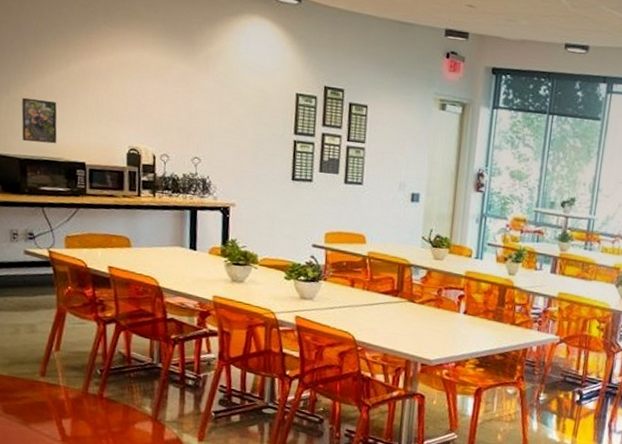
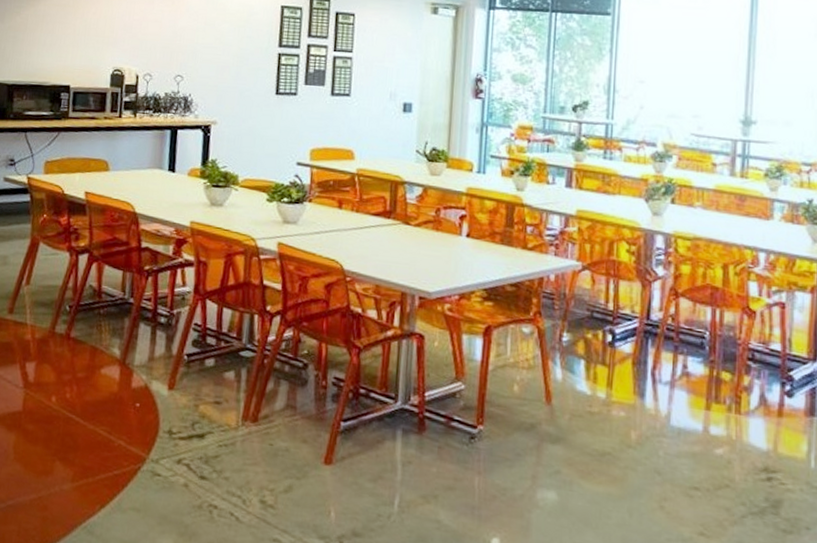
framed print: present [21,97,57,144] -> none [12,25,48,68]

